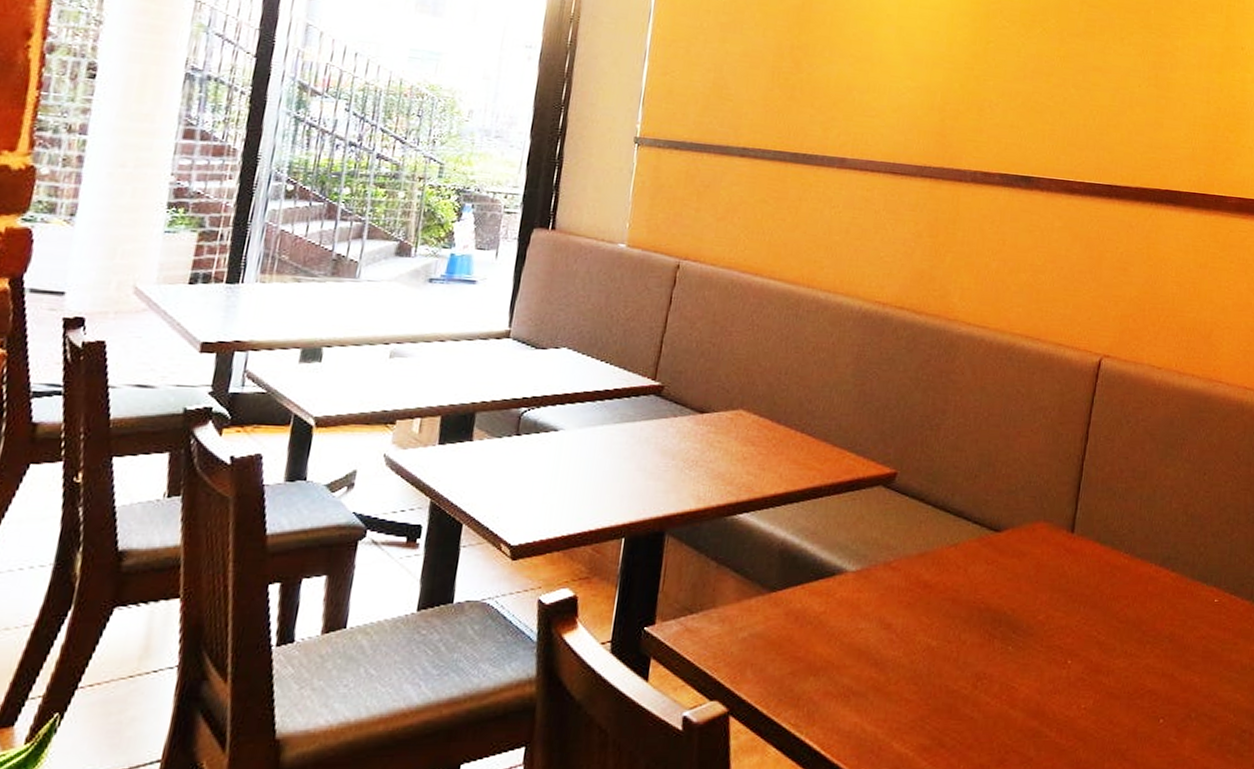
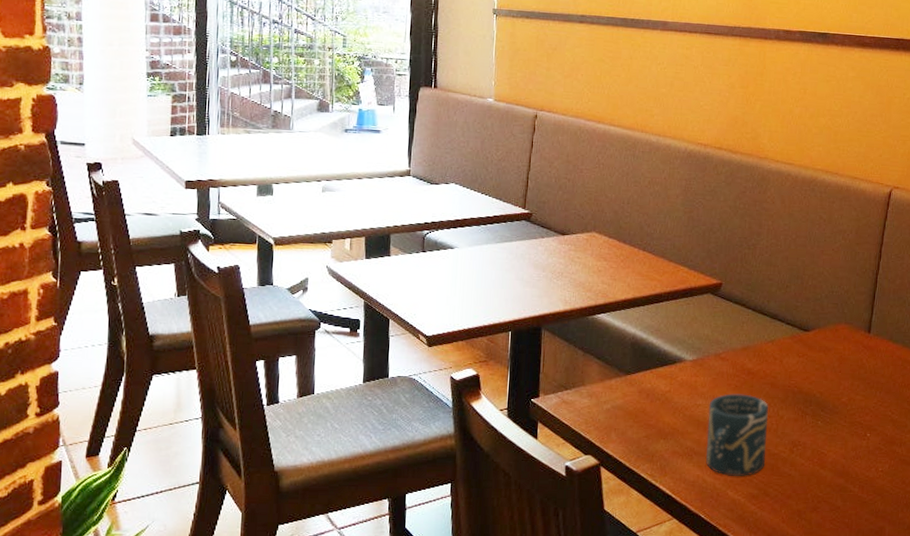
cup: none [866,613,948,723] -> present [706,394,768,477]

